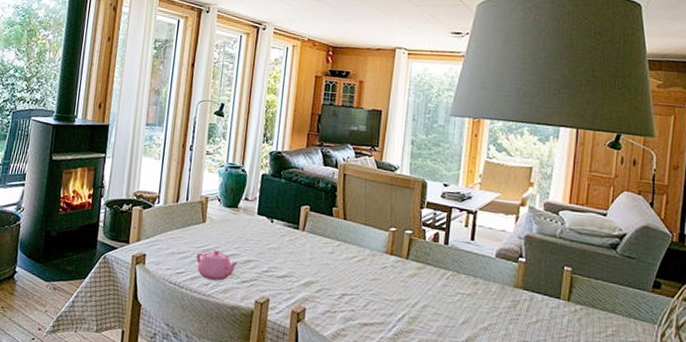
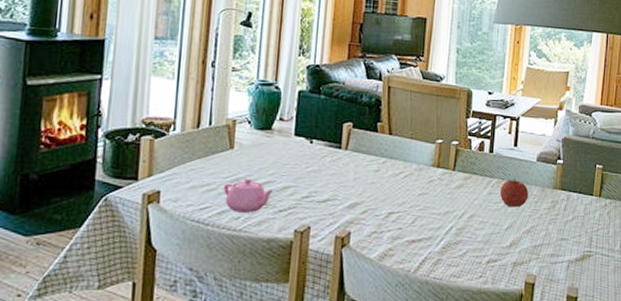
fruit: none [455,272,487,303] -> present [499,177,529,208]

